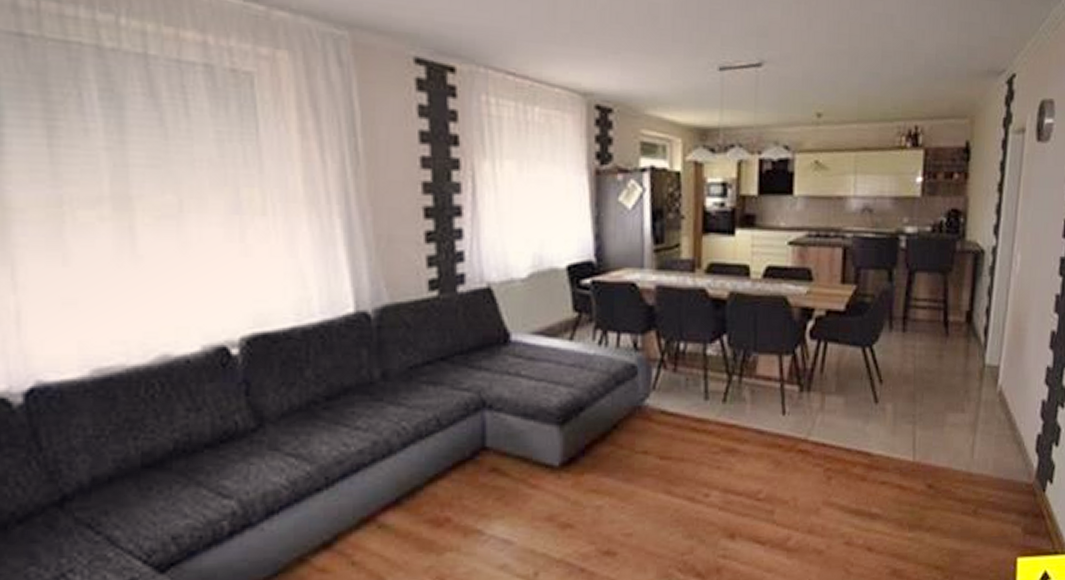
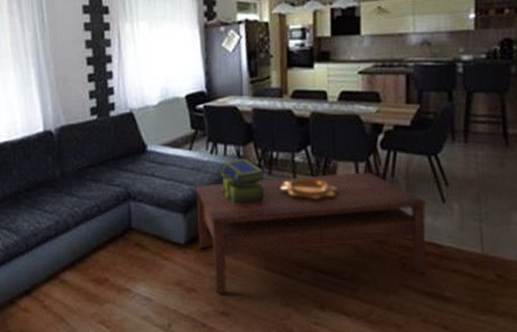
coffee table: none [577,368,857,529] -> present [197,172,426,294]
stack of books: none [612,351,670,412] -> present [221,158,266,205]
decorative bowl: none [687,377,757,402] -> present [281,179,338,199]

